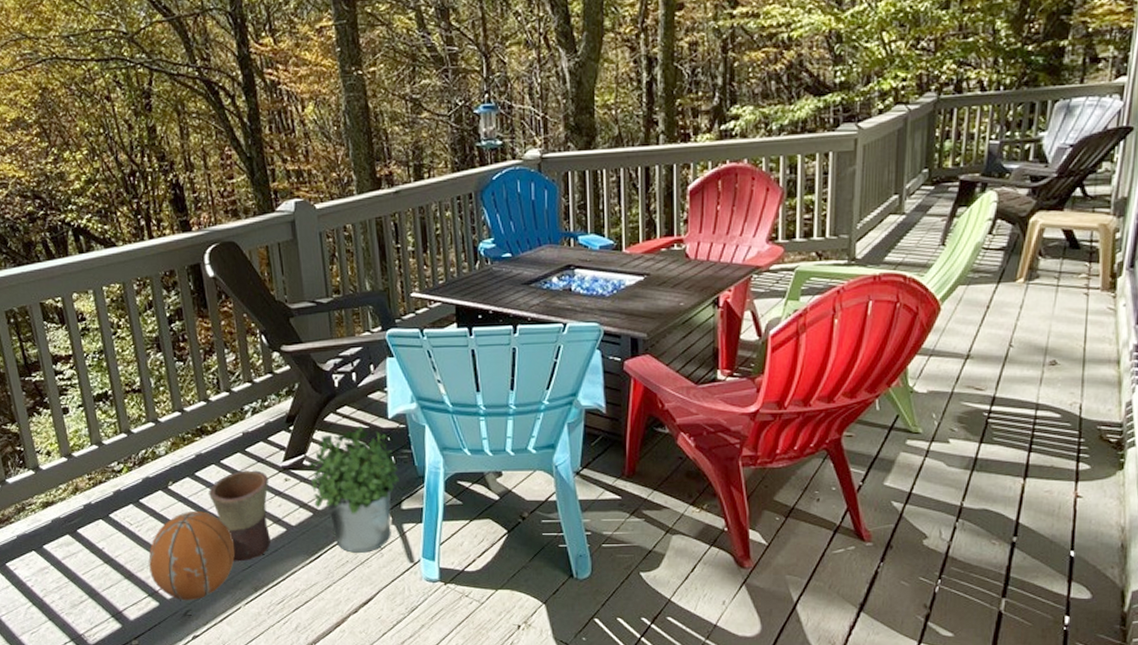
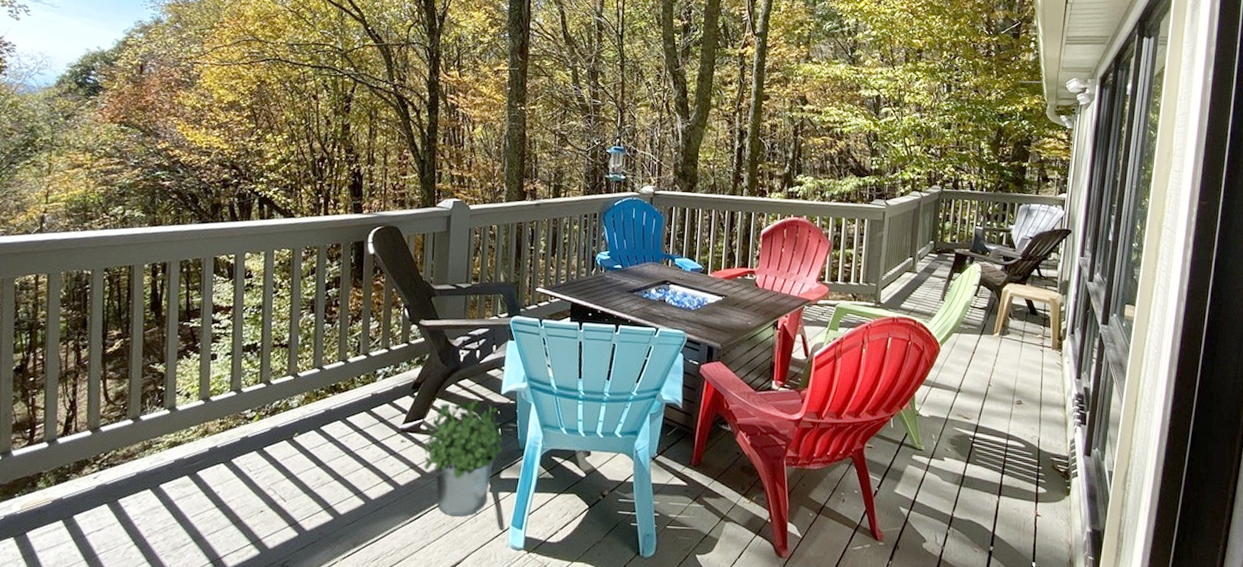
basketball: present [148,510,235,601] -> none [257,462,344,552]
flower pot: present [209,470,271,562] -> none [329,429,387,516]

